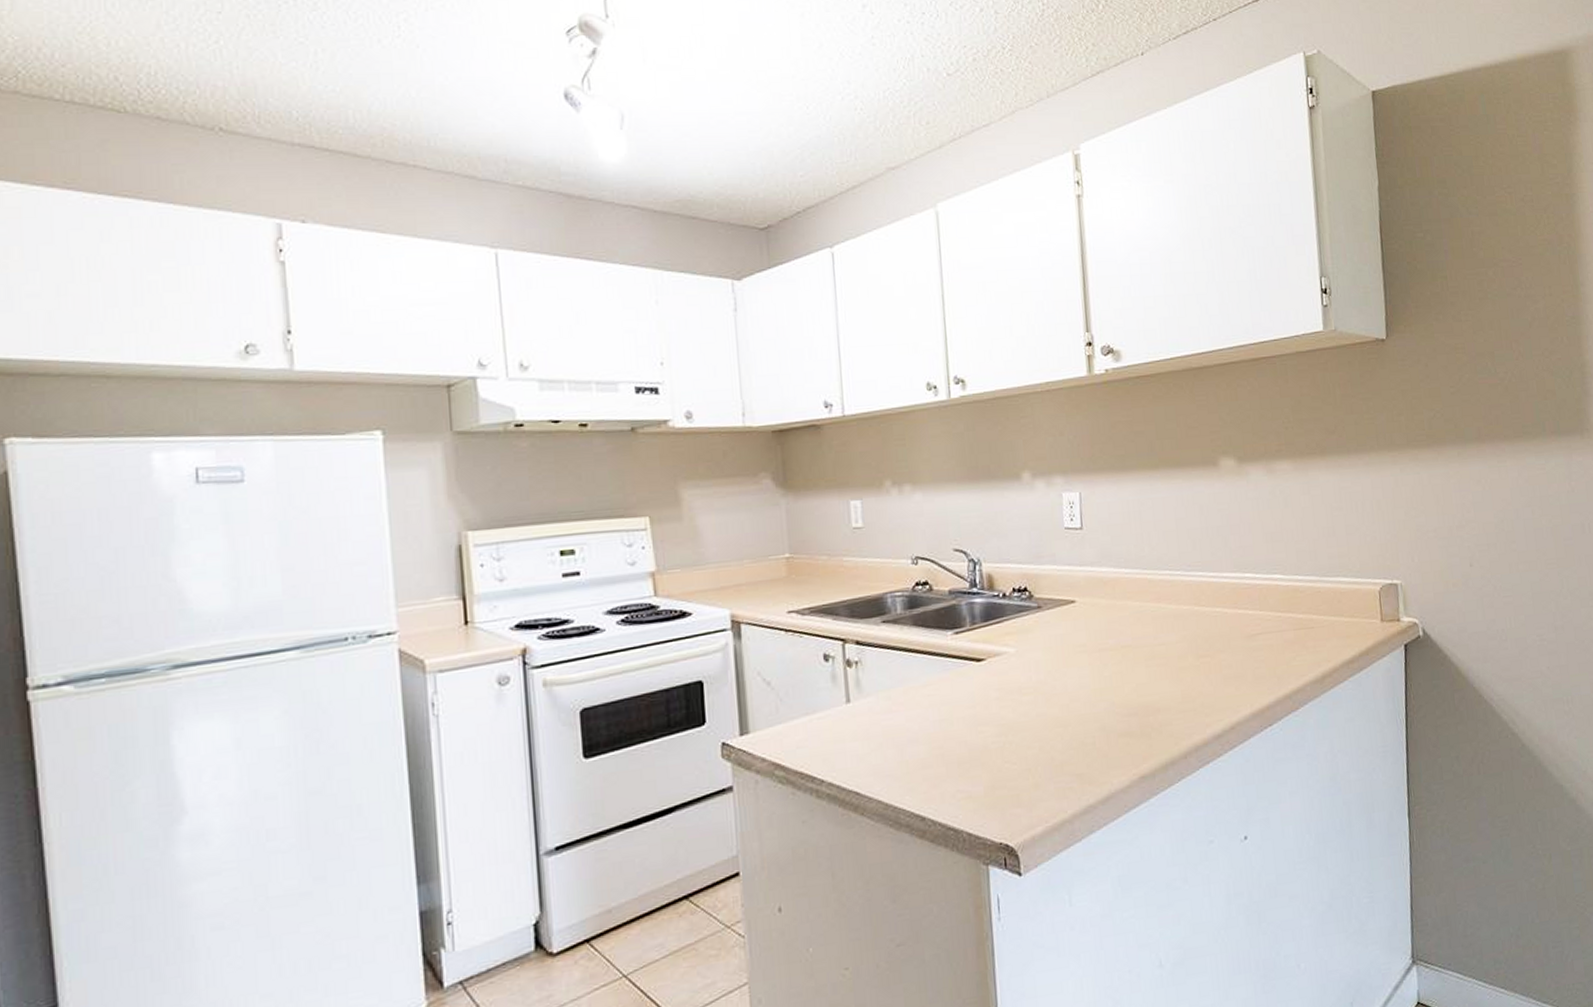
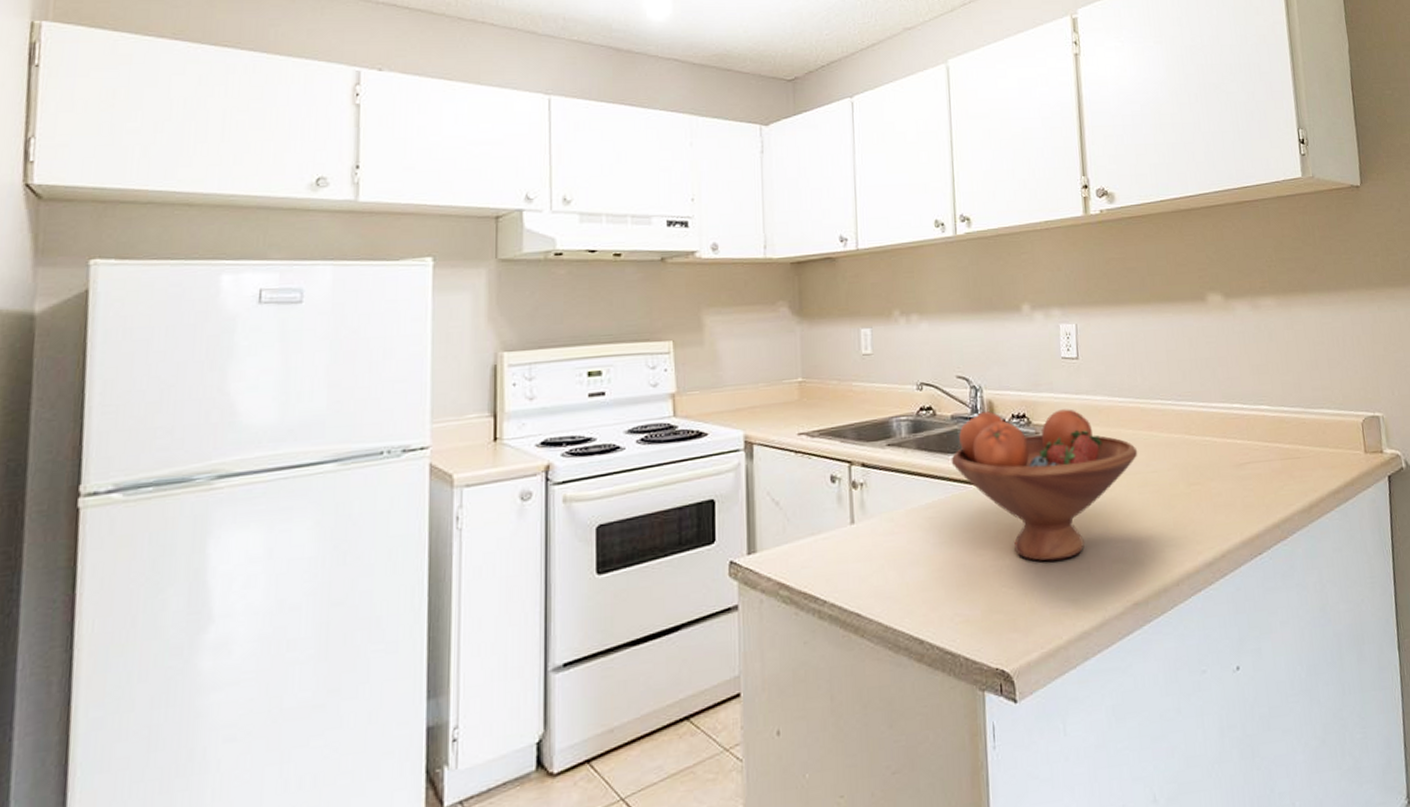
fruit bowl: none [949,581,1145,737] -> present [951,409,1138,561]

